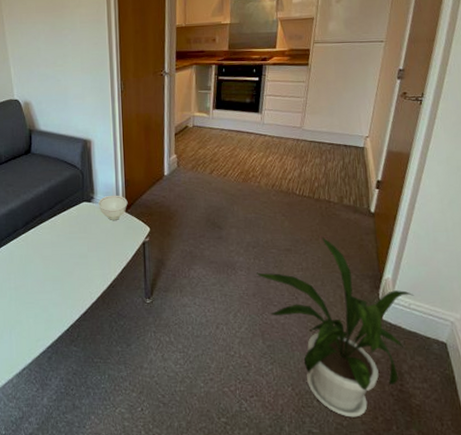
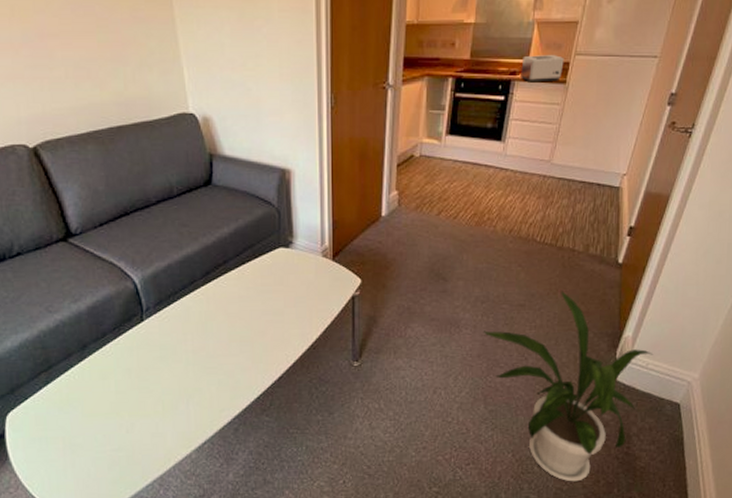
bowl: present [98,195,128,220] -> none [298,239,335,270]
toaster: none [270,44,305,66] -> present [521,55,564,83]

